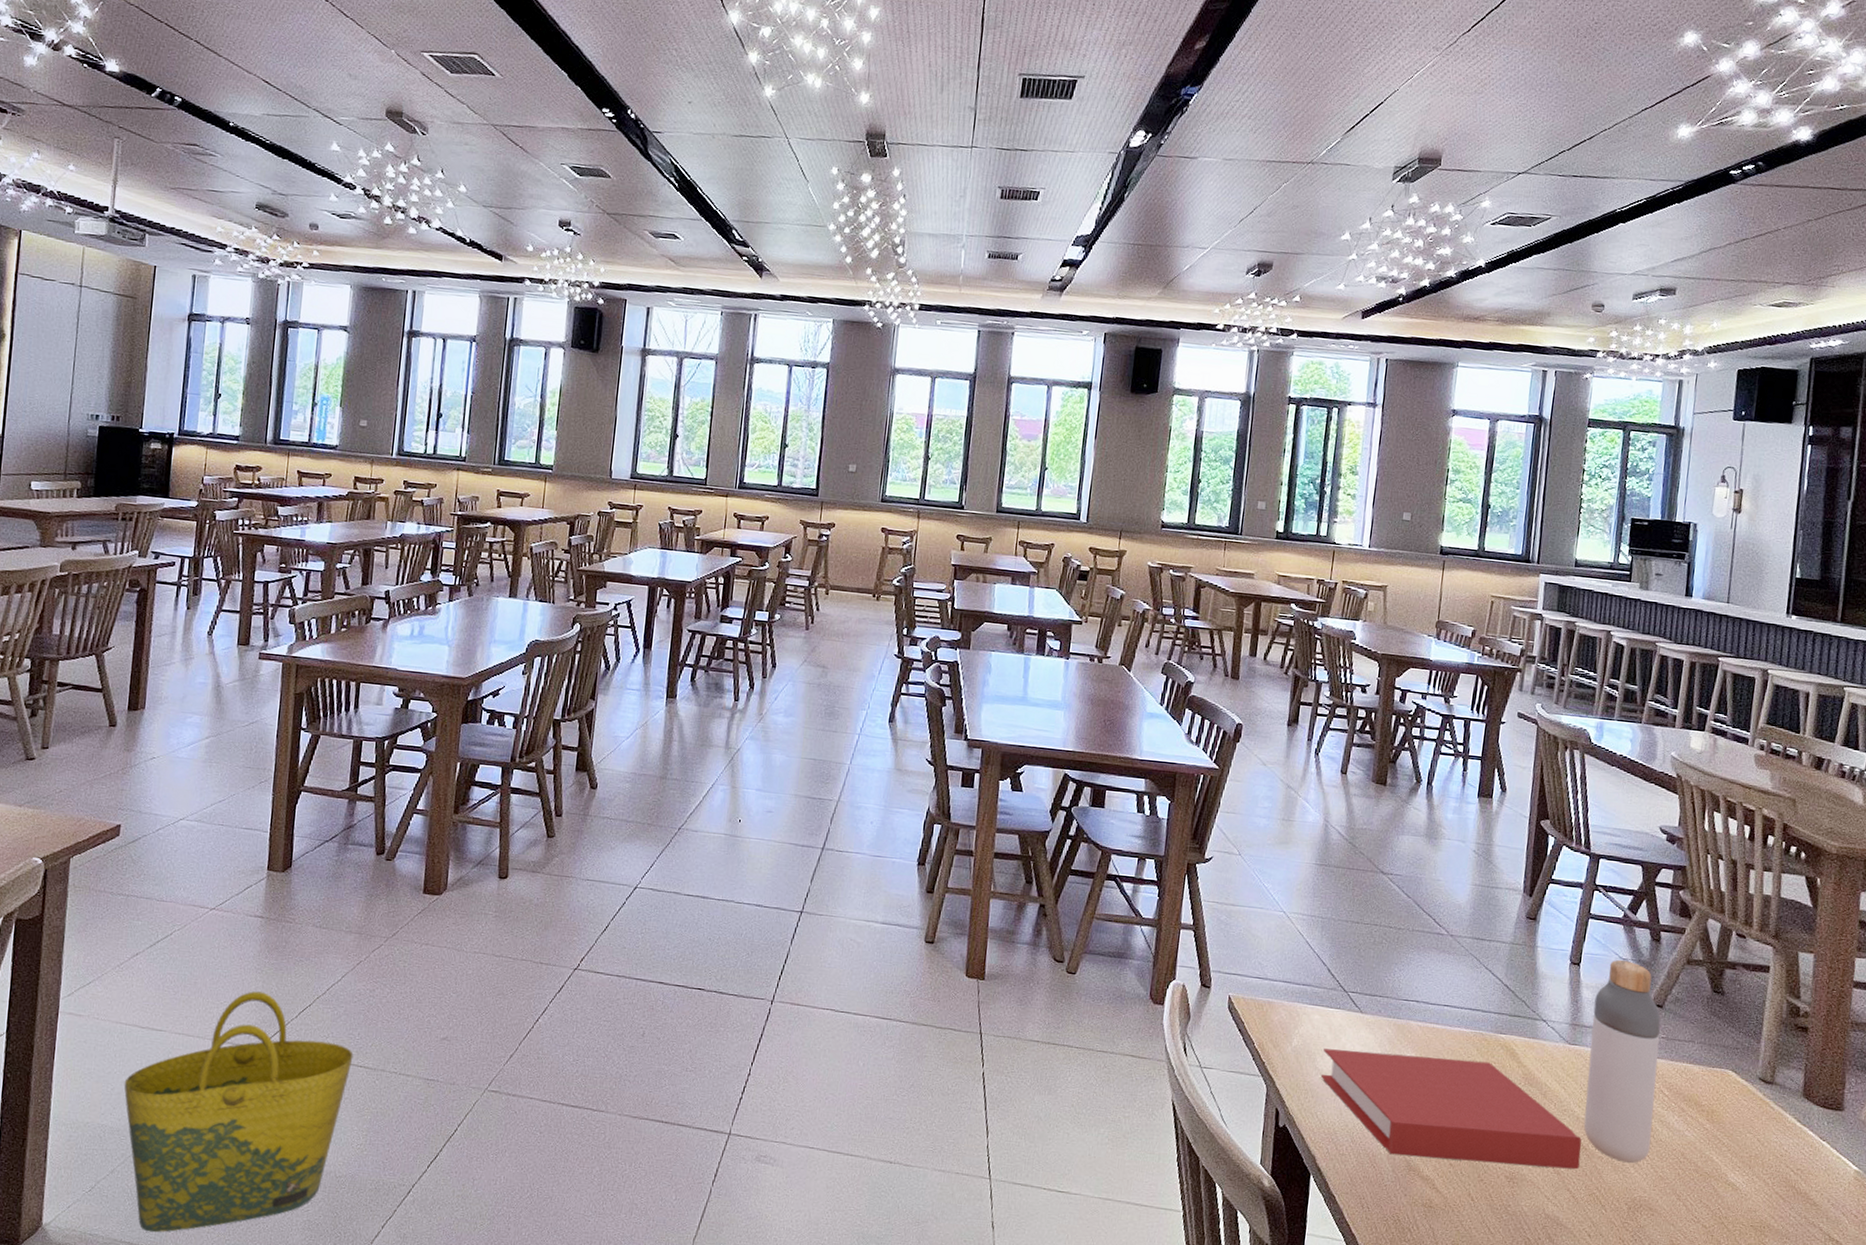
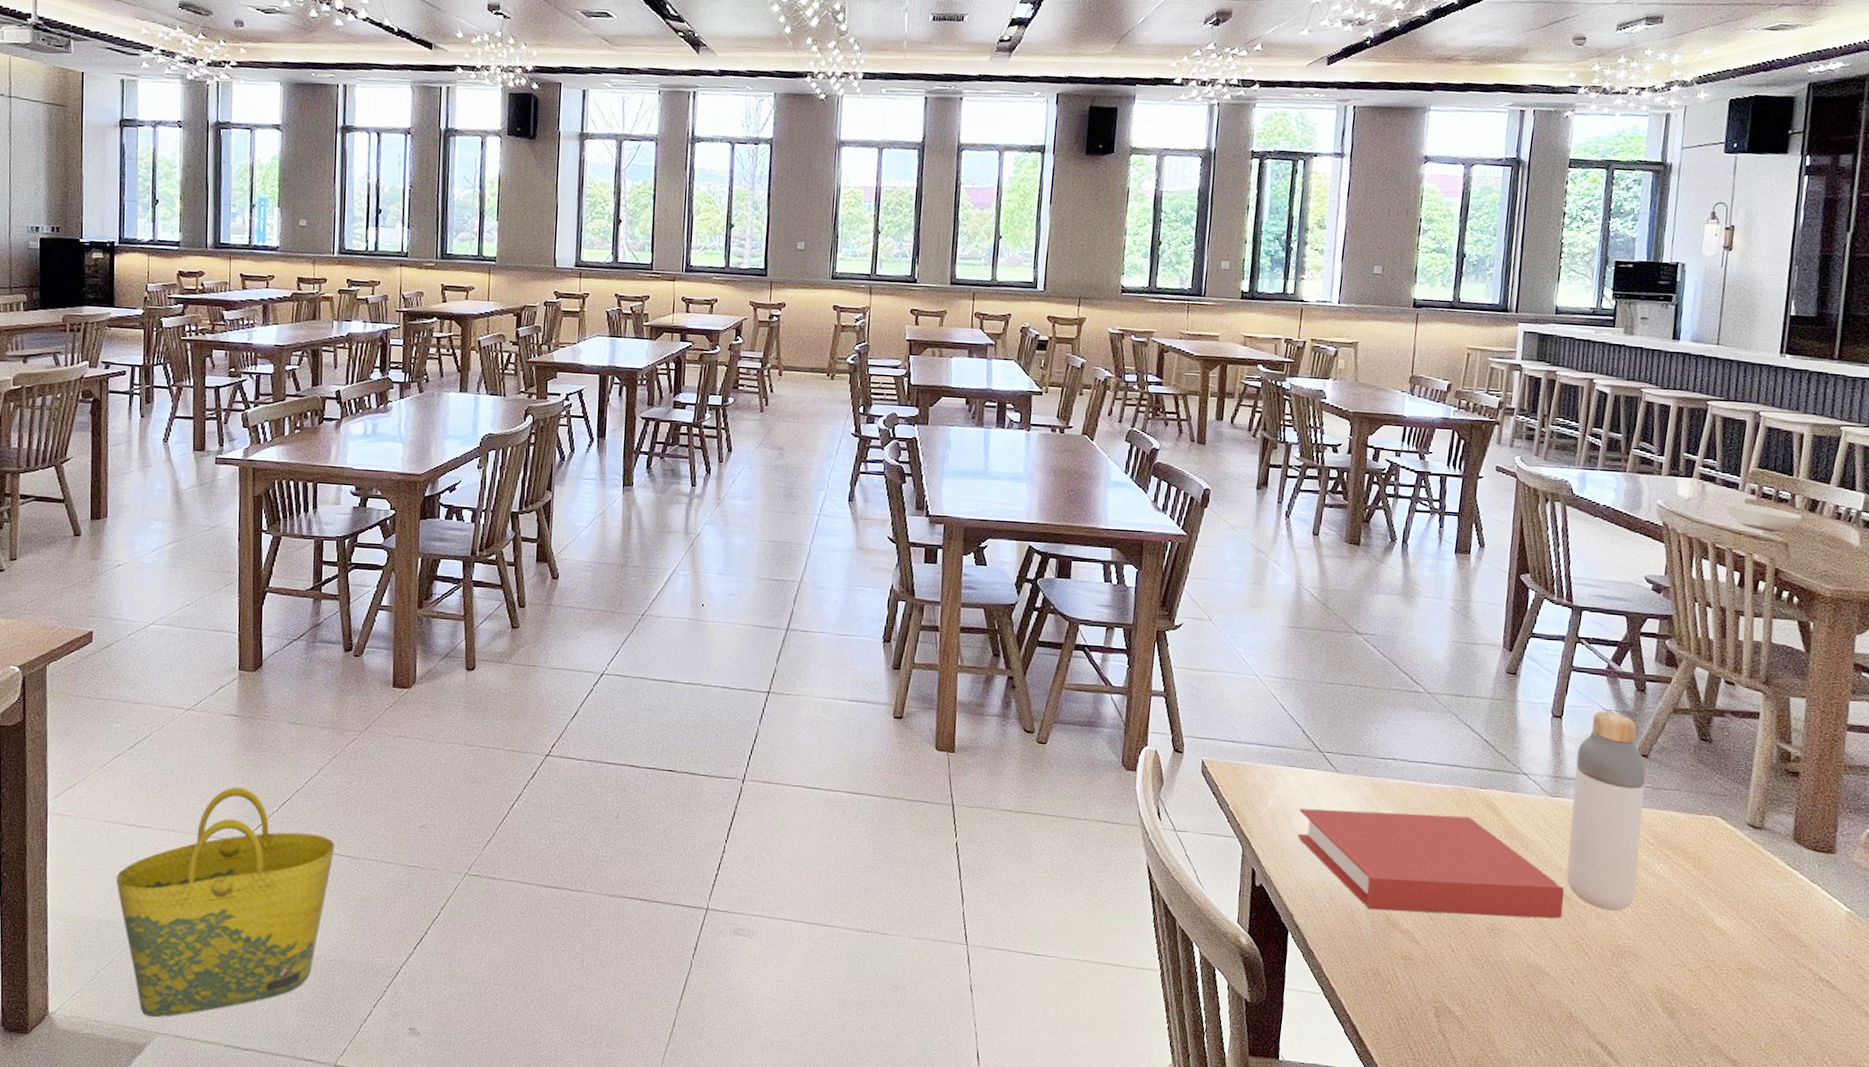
bowl: none [1735,756,1808,788] -> present [1724,501,1802,533]

